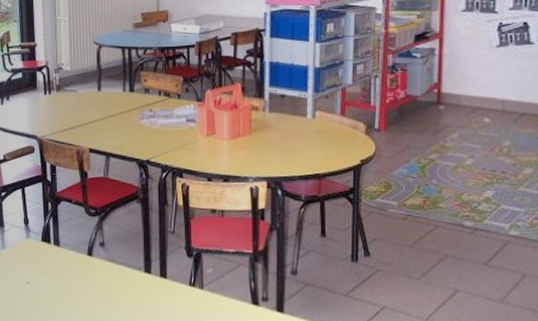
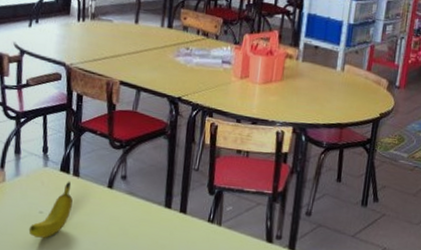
fruit: none [18,251,56,308] -> present [28,181,73,238]

